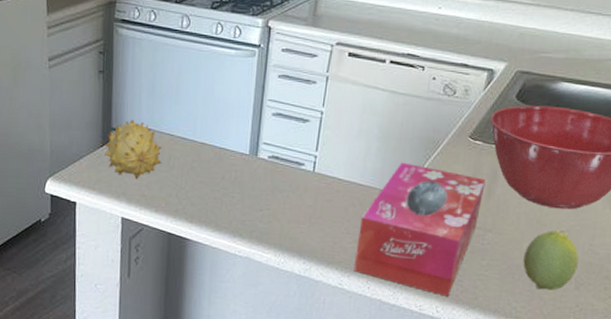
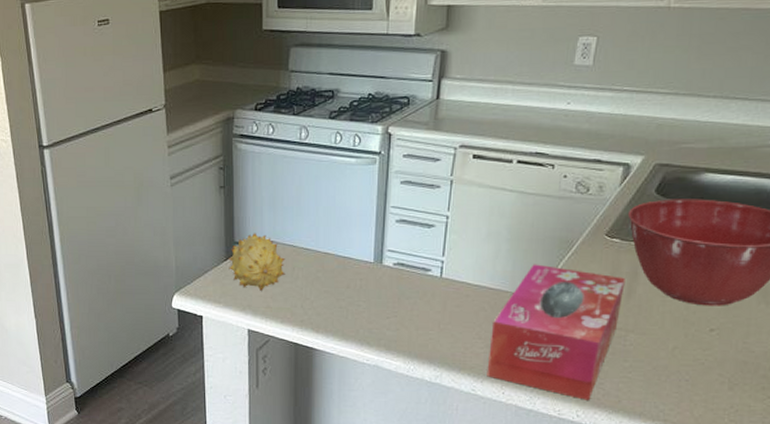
fruit: present [523,231,579,291] -> none [669,329,733,392]

